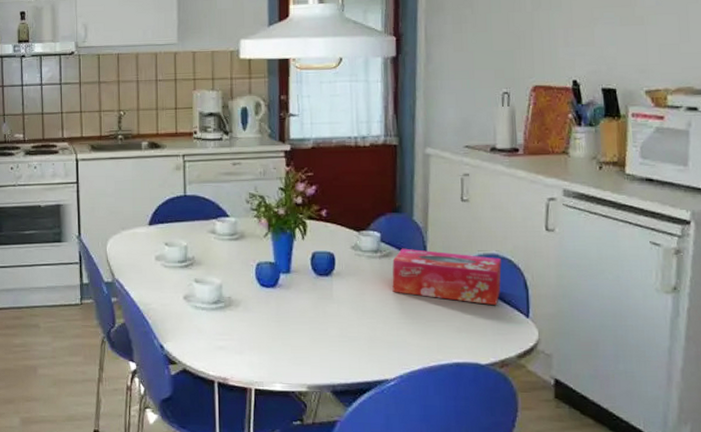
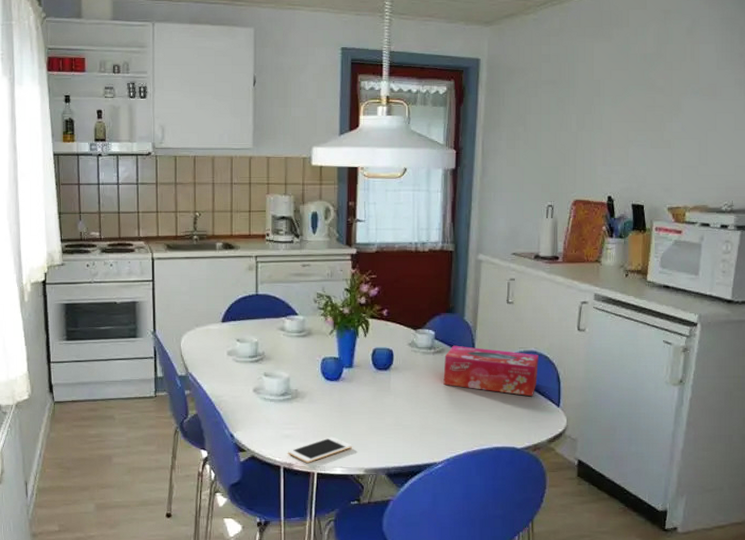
cell phone: none [222,349,293,378] -> present [288,436,353,463]

